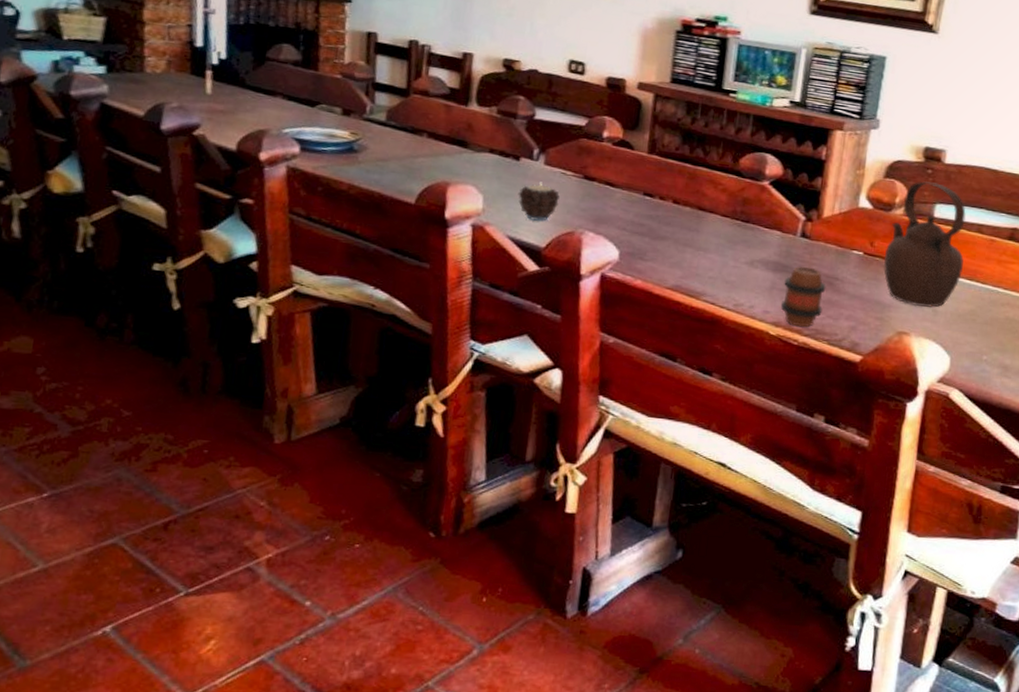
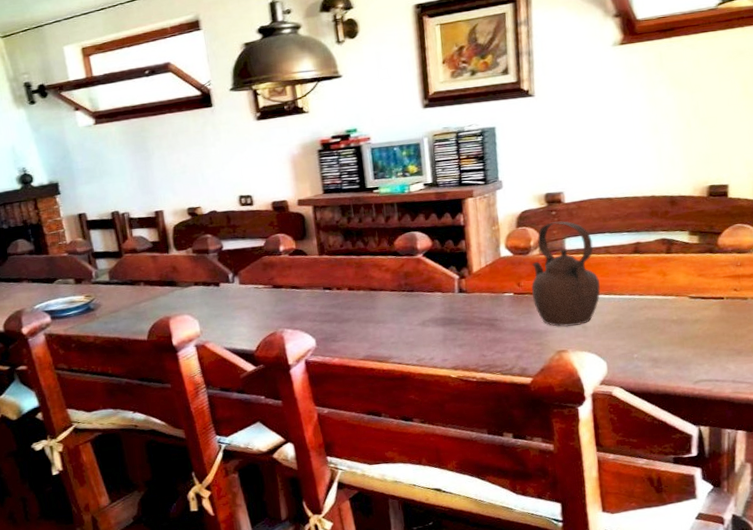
candle: present [518,181,561,222] -> none [225,298,259,332]
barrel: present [780,265,826,328] -> none [453,315,491,366]

